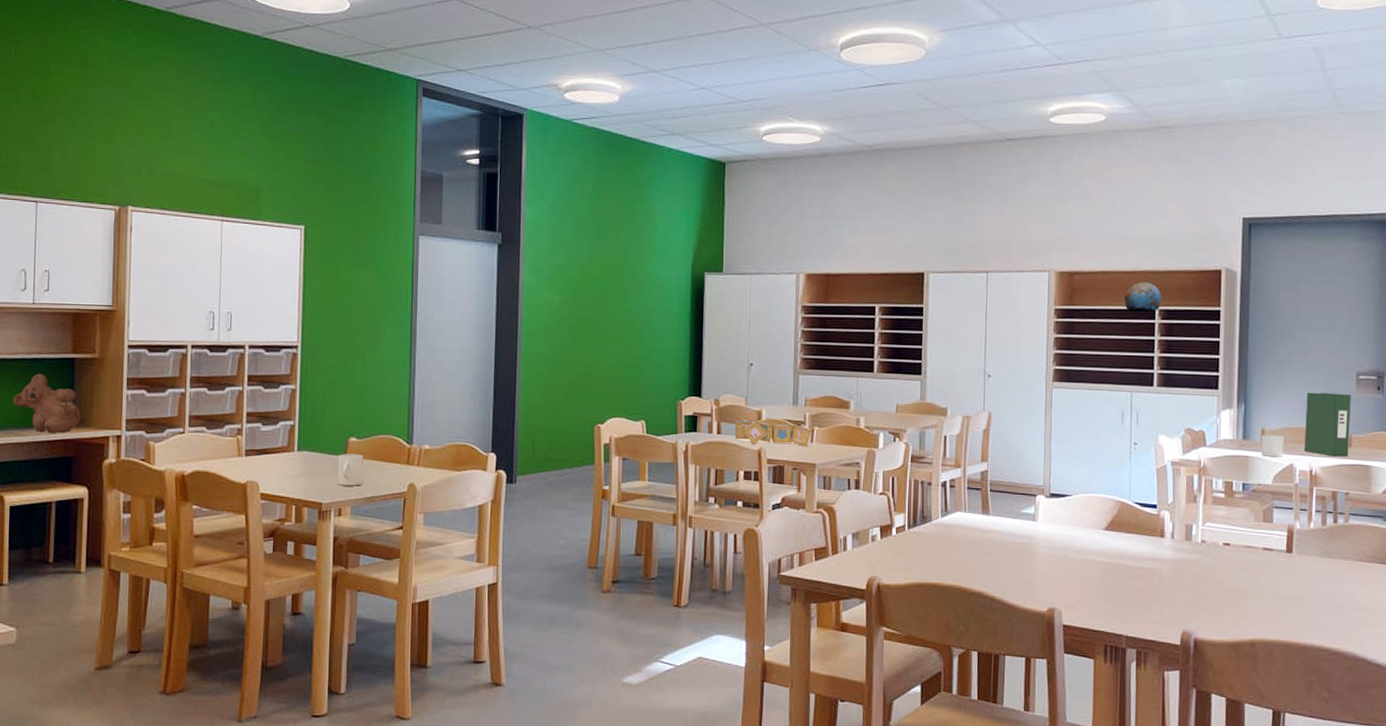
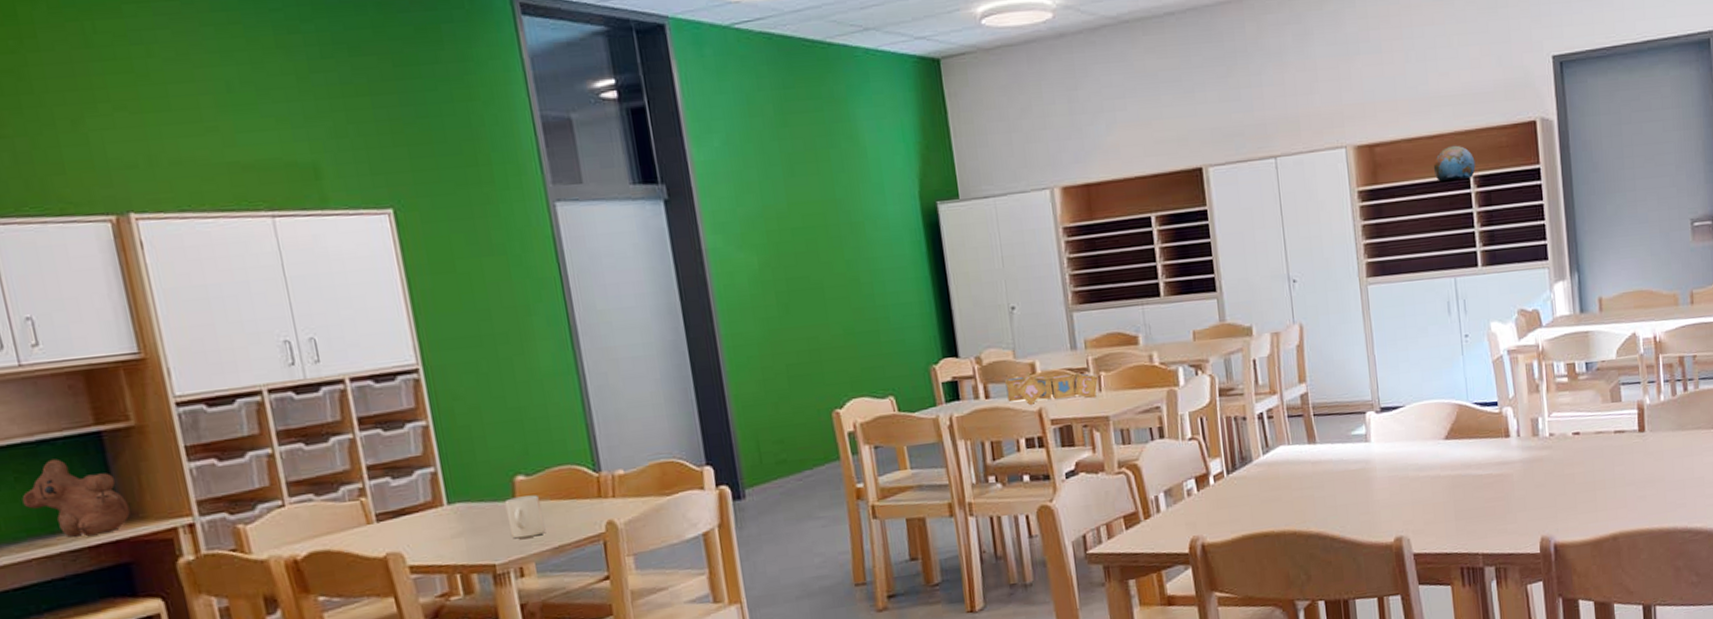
mug: present [1261,434,1286,457] -> none [1599,302,1625,329]
binder: present [1304,392,1351,457] -> none [1641,245,1692,318]

